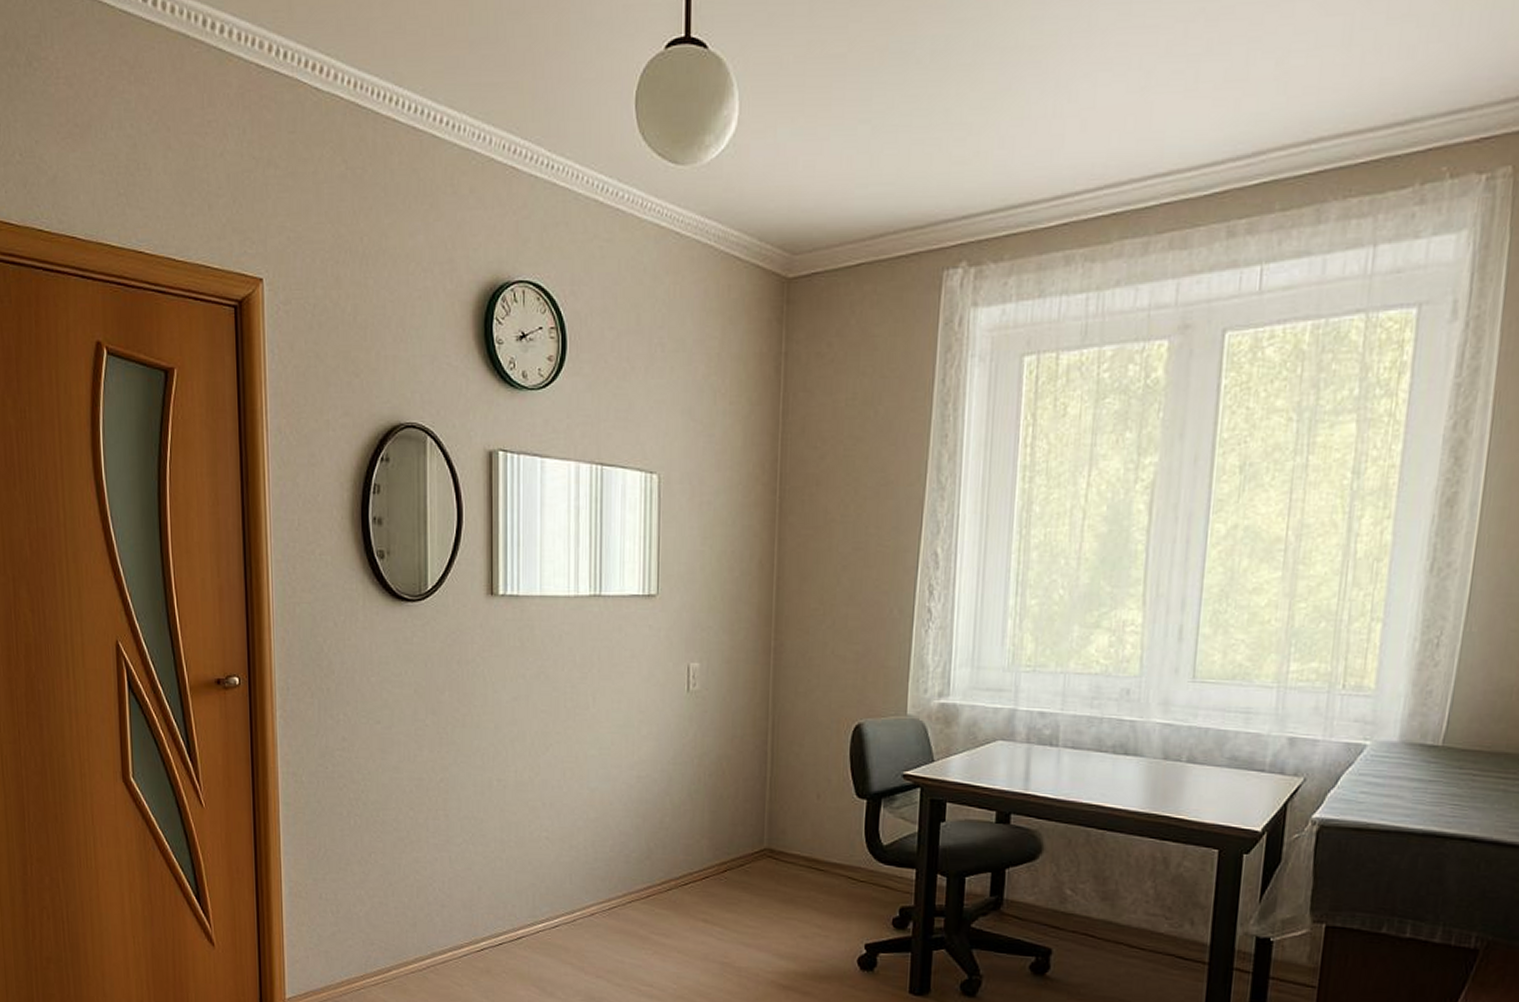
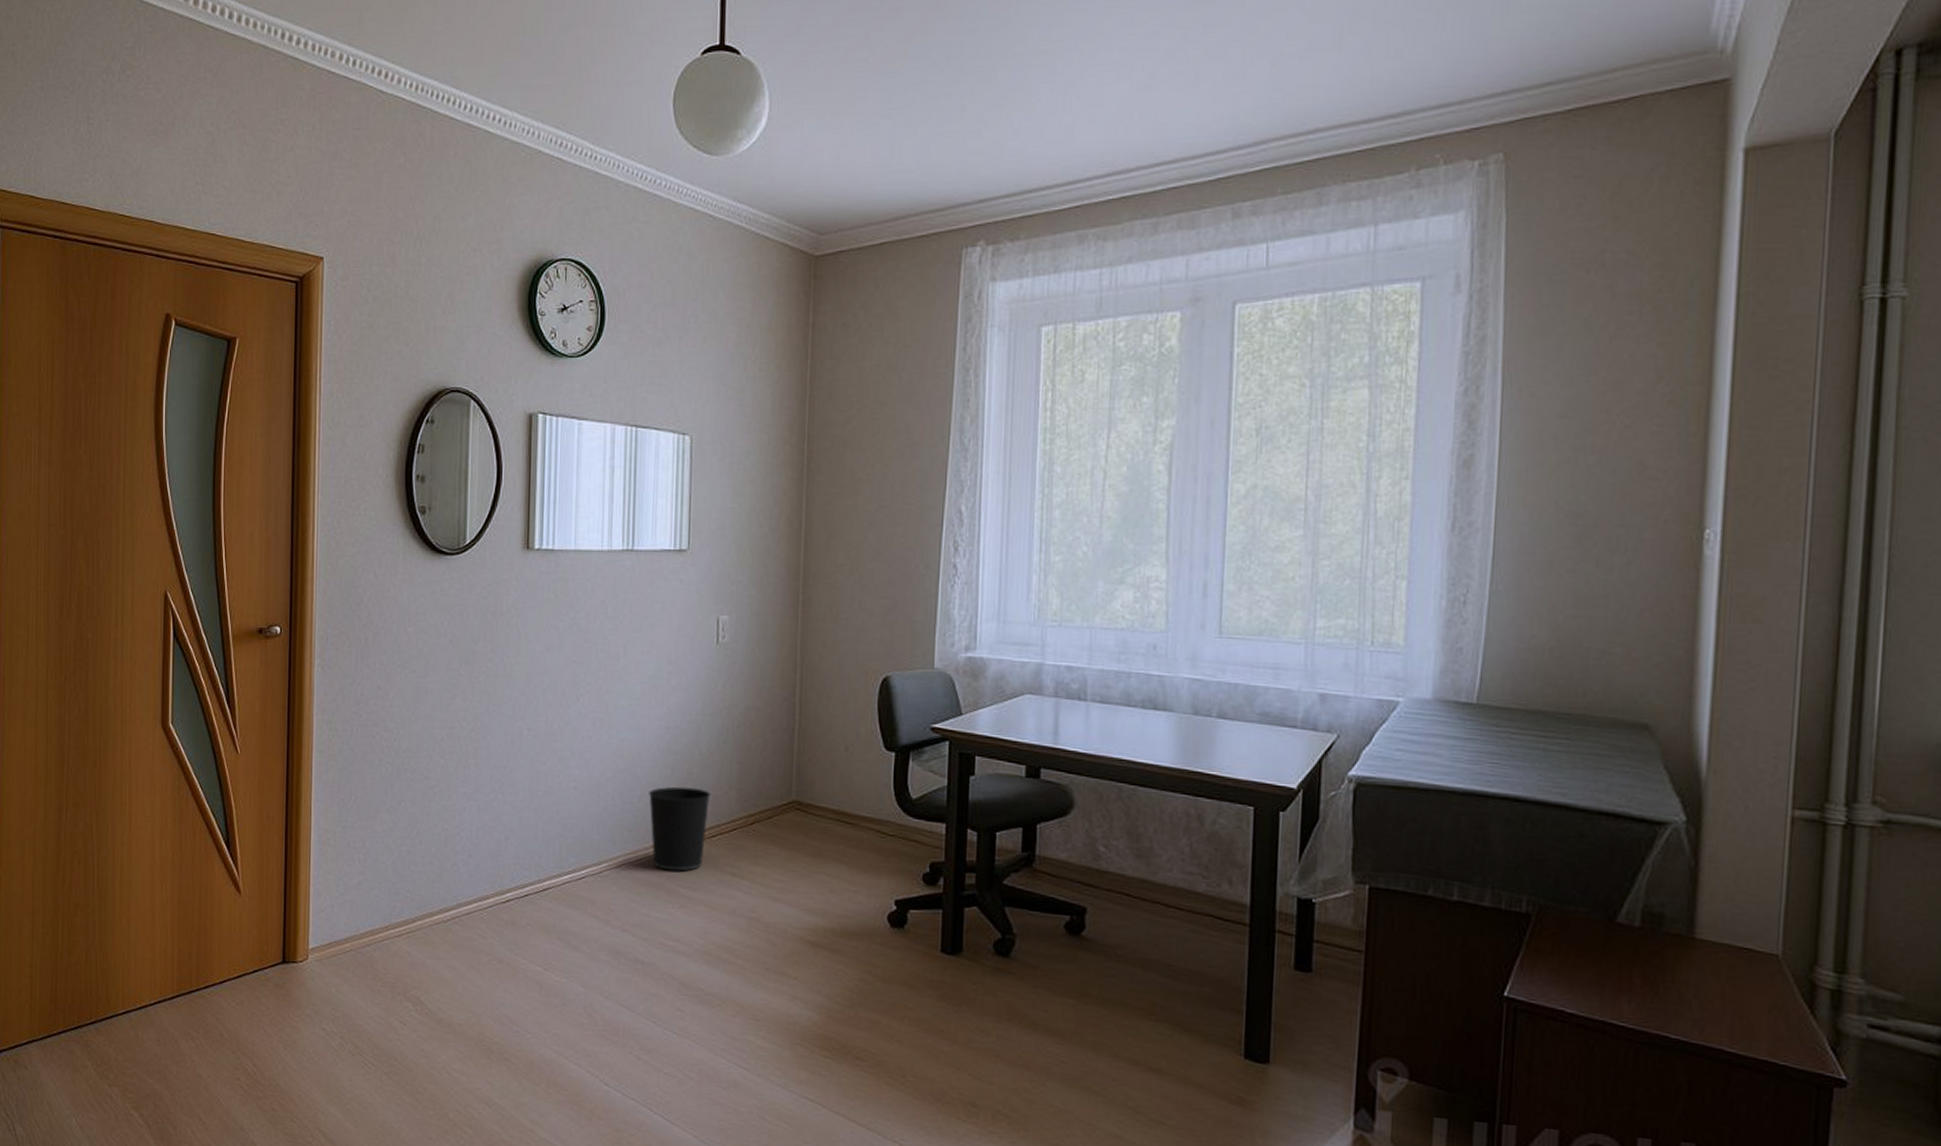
wastebasket: none [621,835,683,919] -> present [649,786,711,872]

